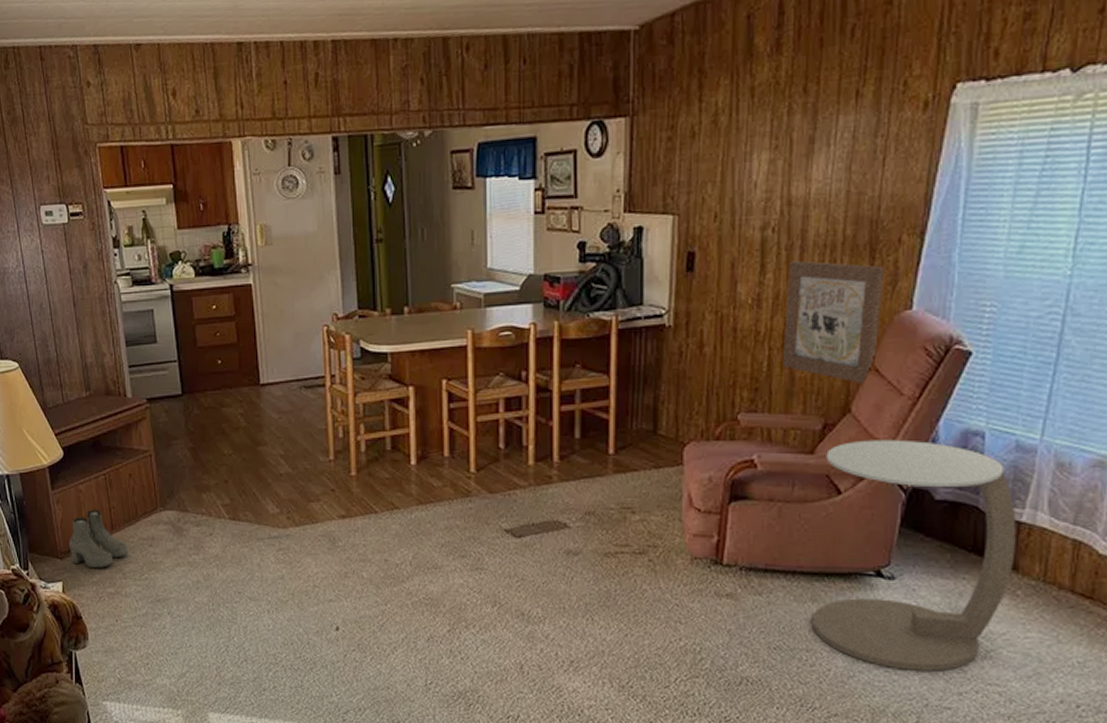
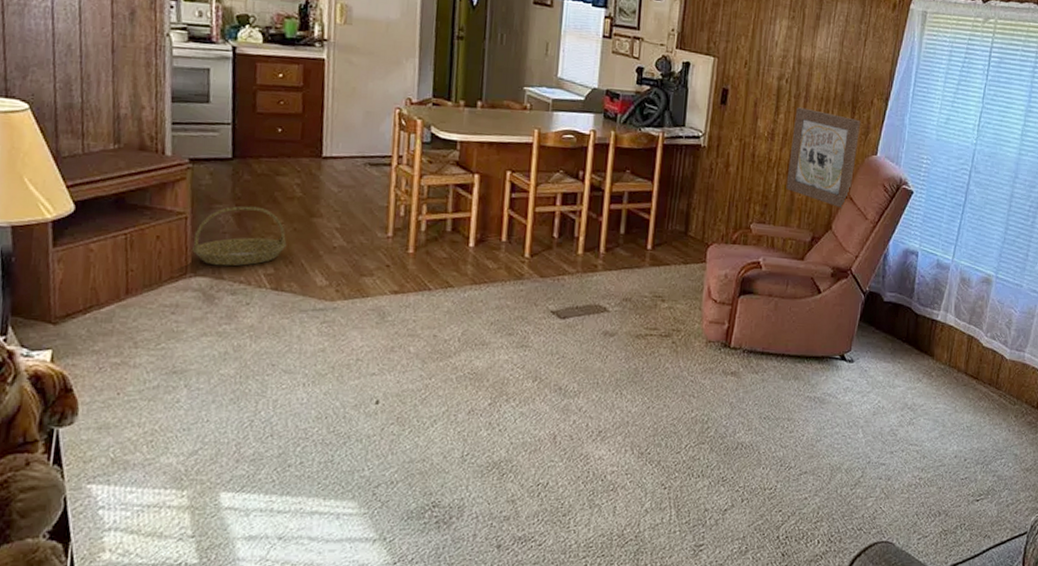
boots: present [68,510,129,569] -> none [66,271,145,336]
basket: none [159,439,238,499] -> present [192,206,287,267]
side table: present [812,439,1016,671] -> none [793,252,935,435]

